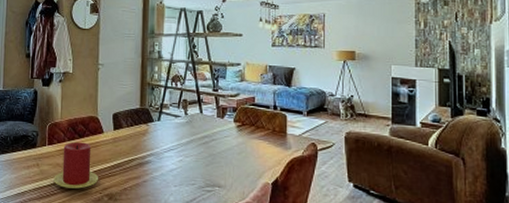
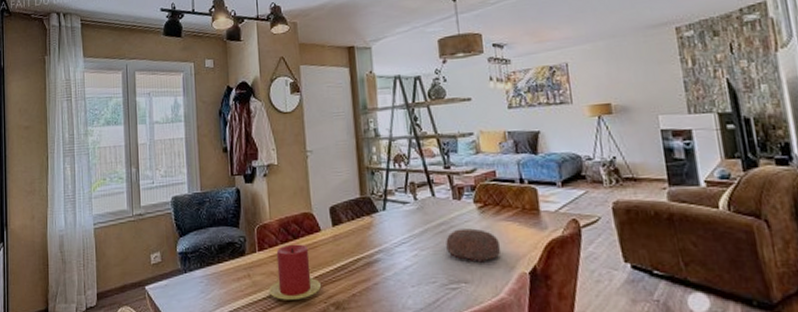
decorative bowl: none [207,142,252,172] -> present [446,228,501,263]

